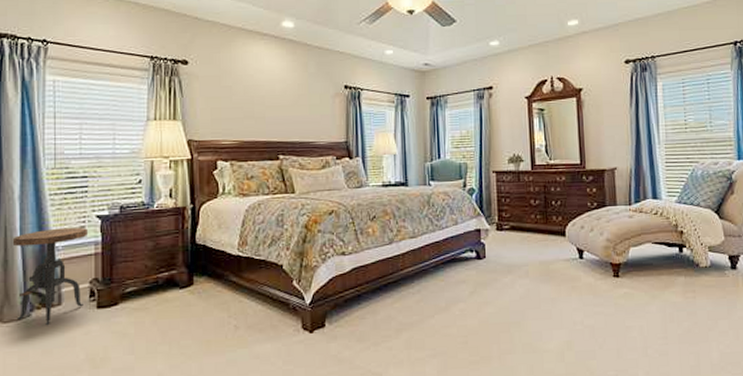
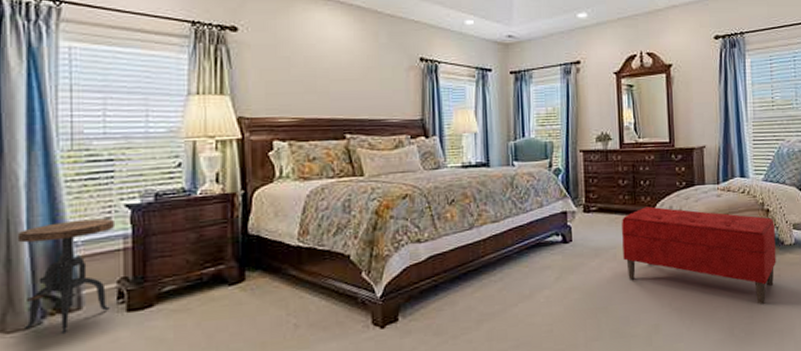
bench: none [534,226,691,327] -> present [622,206,776,305]

